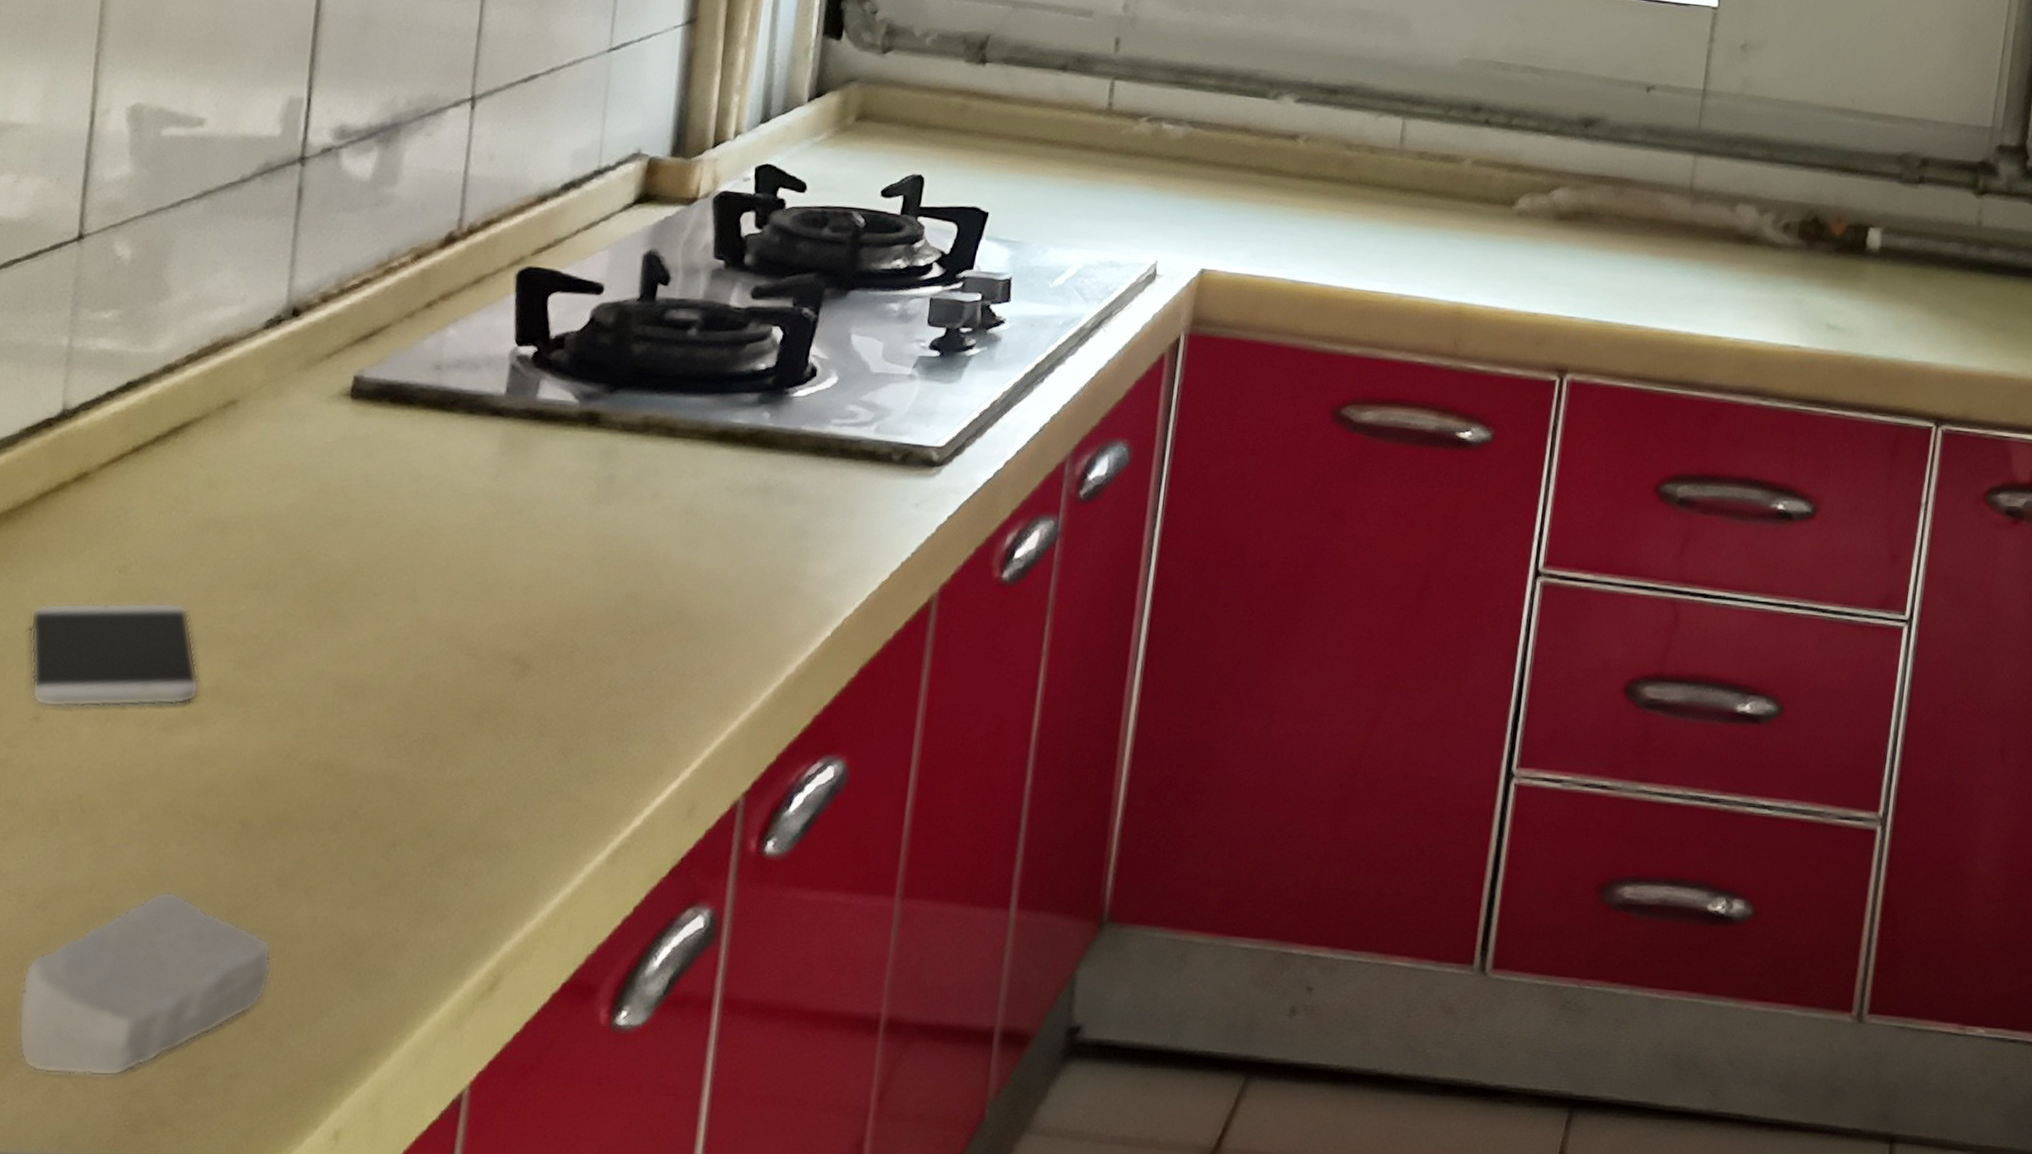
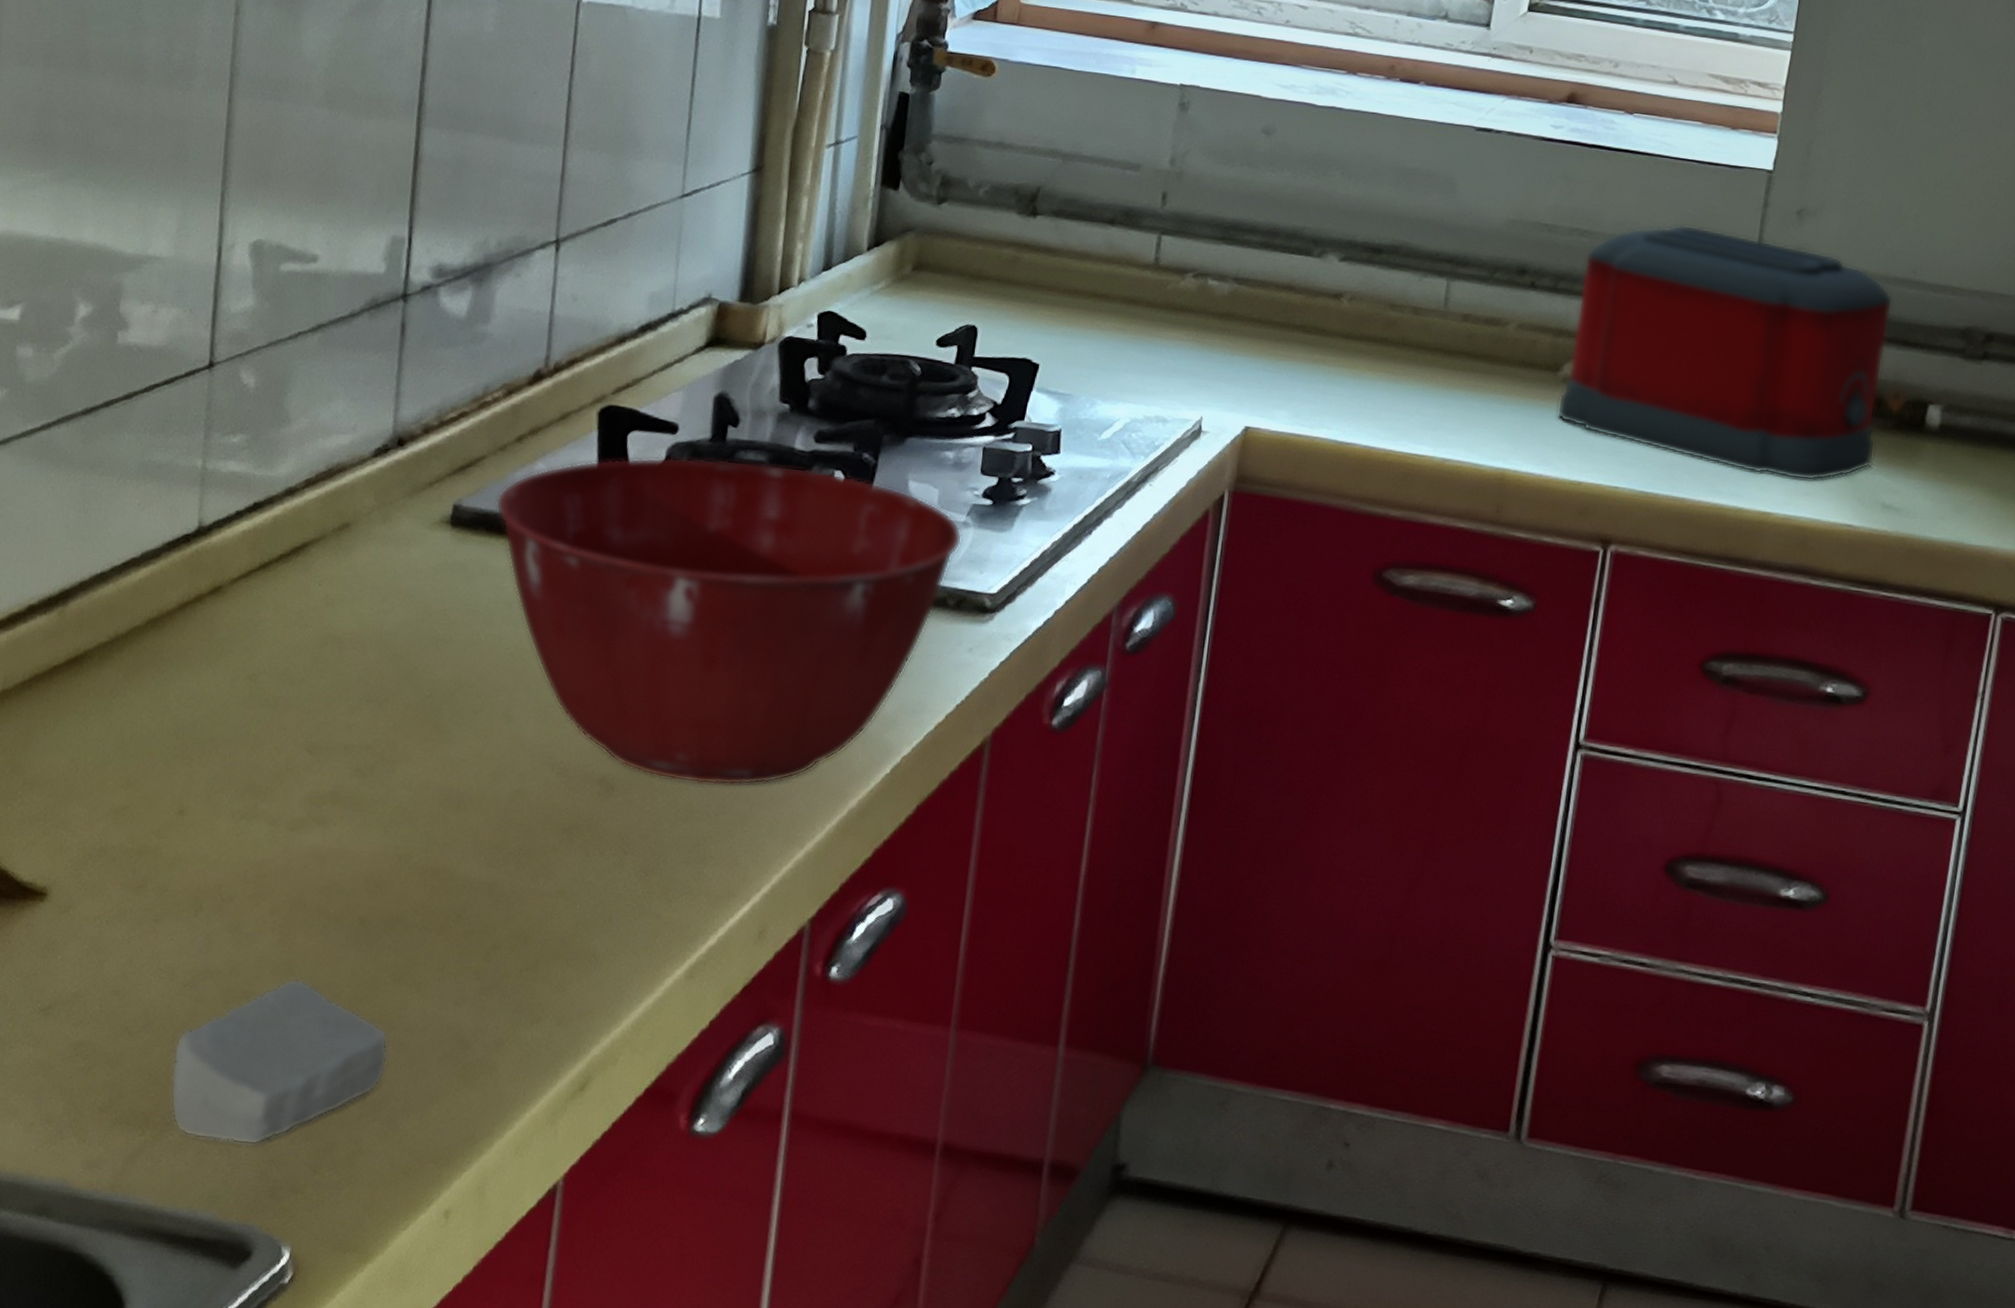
smartphone: present [29,602,200,708] -> none [174,706,322,807]
mixing bowl: none [401,318,909,658] -> present [495,457,963,786]
toaster: none [1512,60,1834,305] -> present [1556,224,1894,482]

